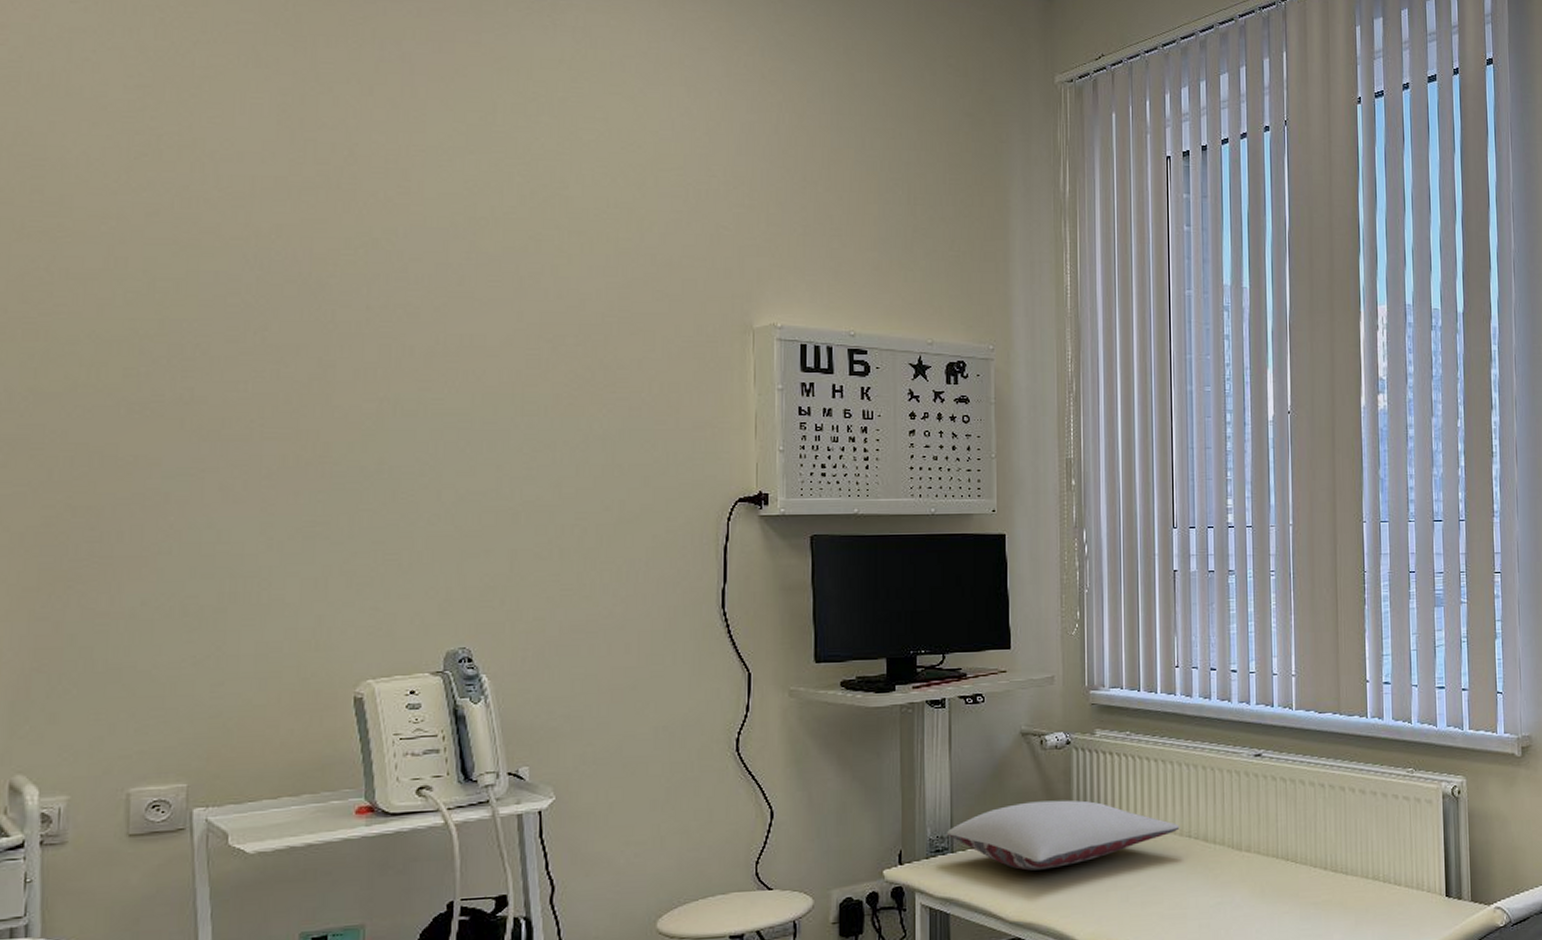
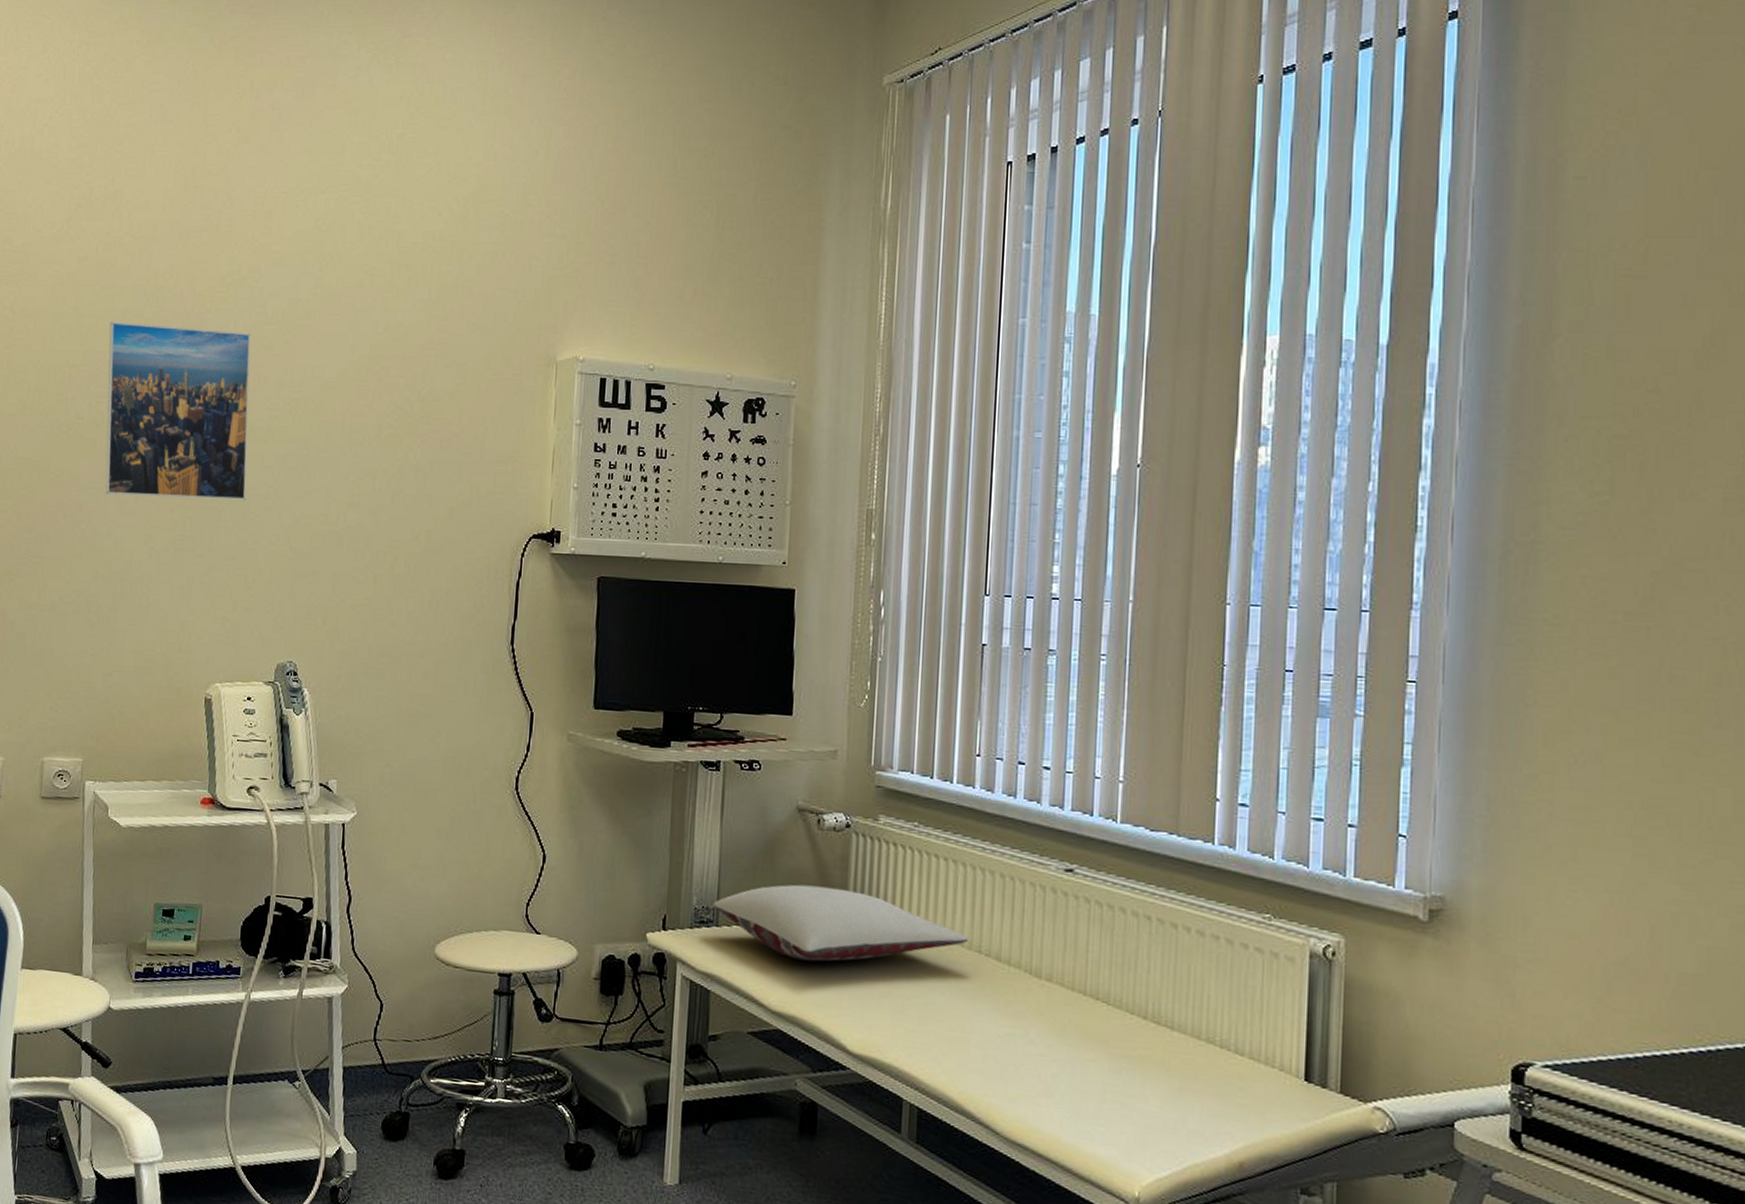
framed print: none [195,285,395,481] -> present [105,321,251,502]

